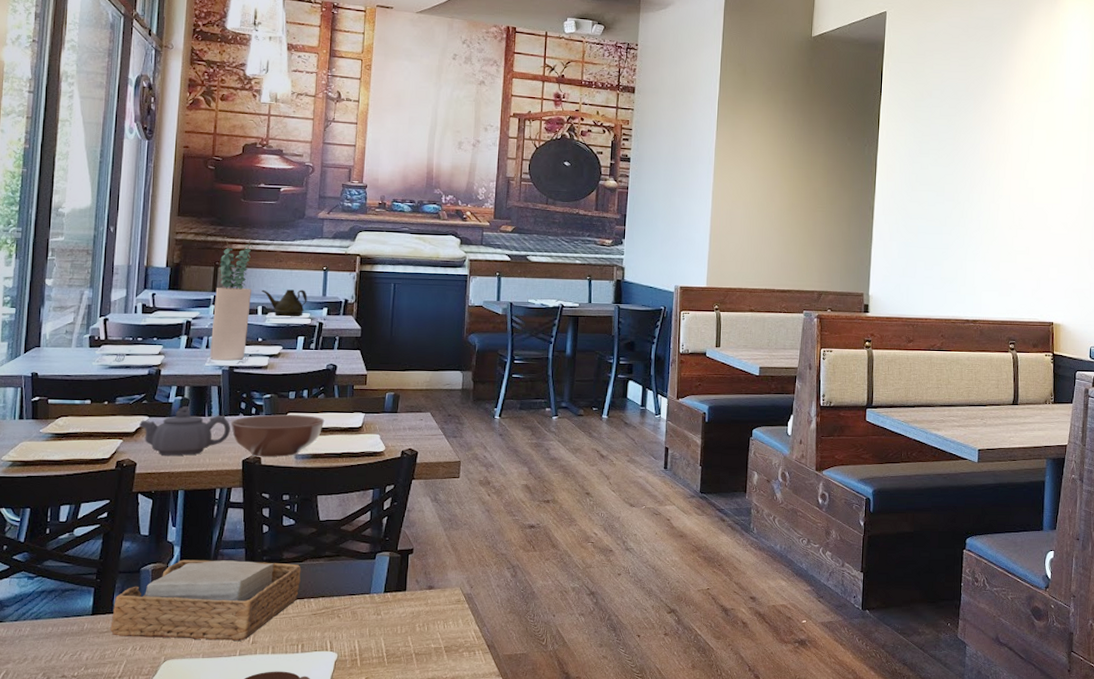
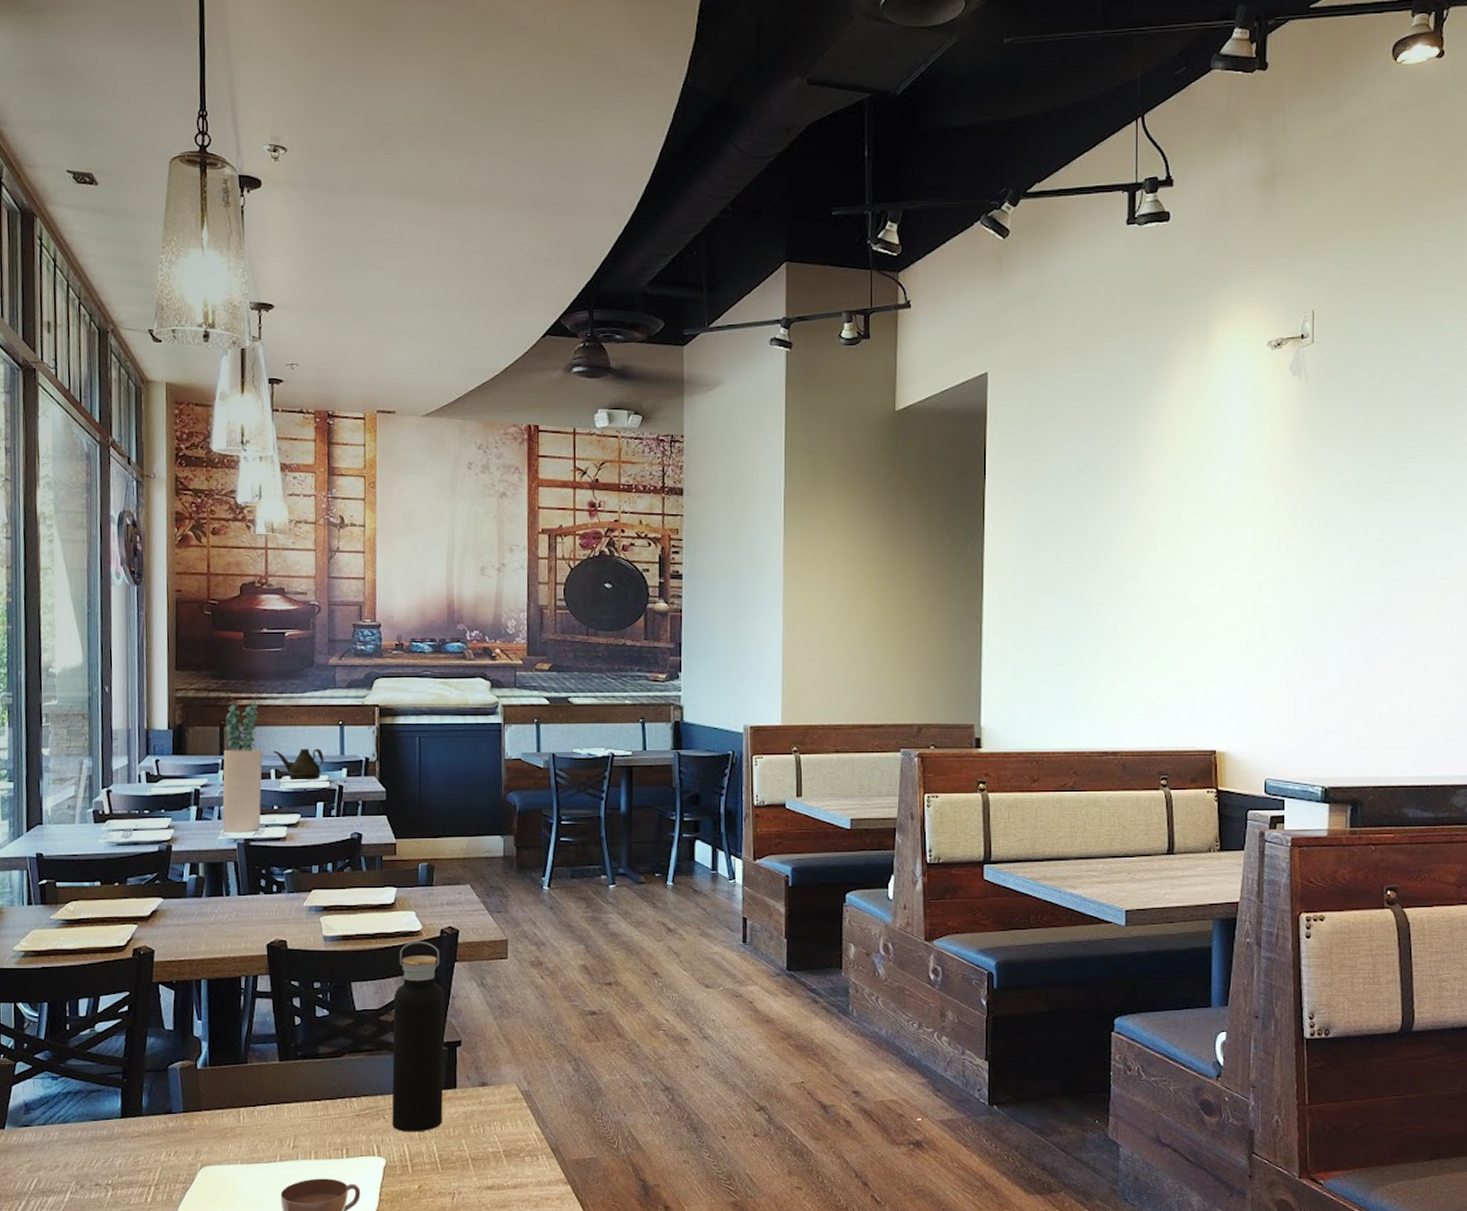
napkin holder: present [110,560,301,641] -> none [141,1056,340,1145]
teapot: present [139,406,230,456] -> none [154,886,251,942]
bowl: present [230,414,325,457] -> none [251,892,353,939]
water bottle: none [345,460,401,630] -> present [392,940,445,1132]

